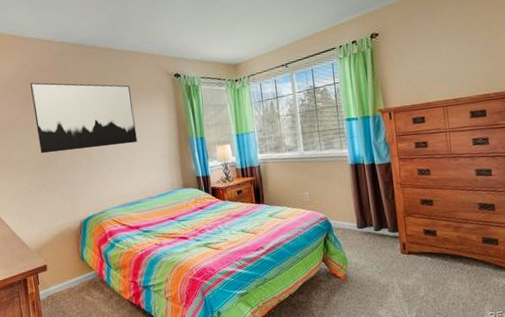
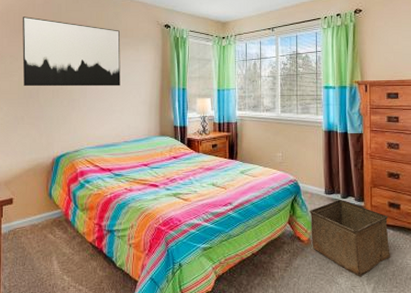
storage bin: none [343,232,430,307] -> present [309,200,390,277]

